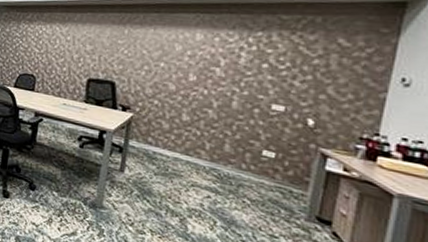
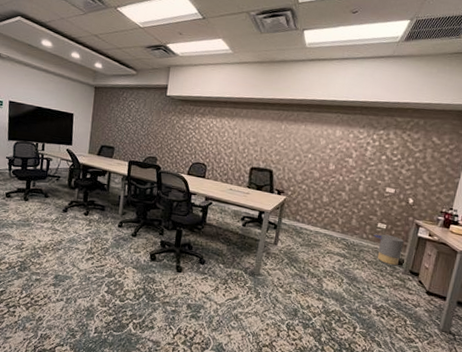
trash can: none [257,164,304,209] -> present [373,234,404,266]

